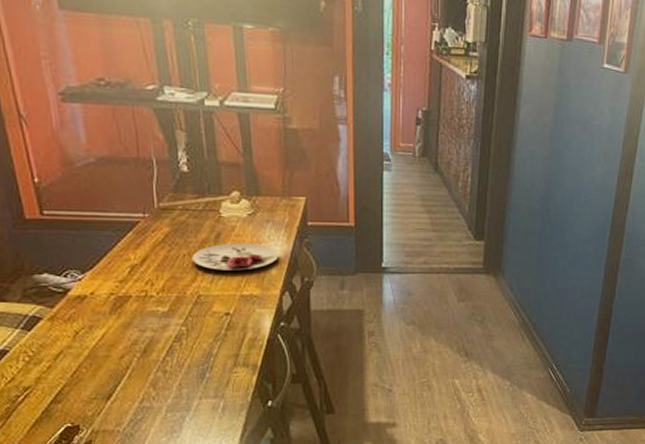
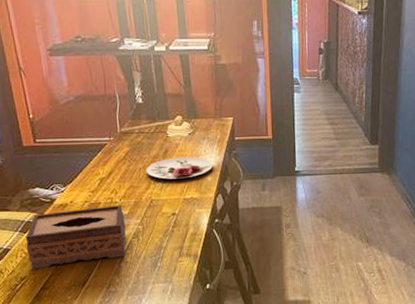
tissue box: none [29,300,165,377] -> present [25,205,126,269]

